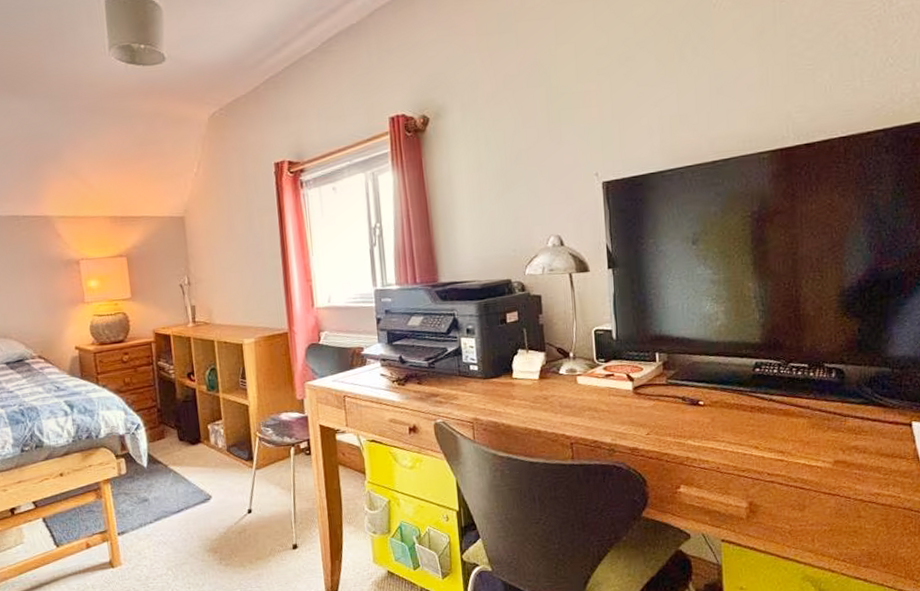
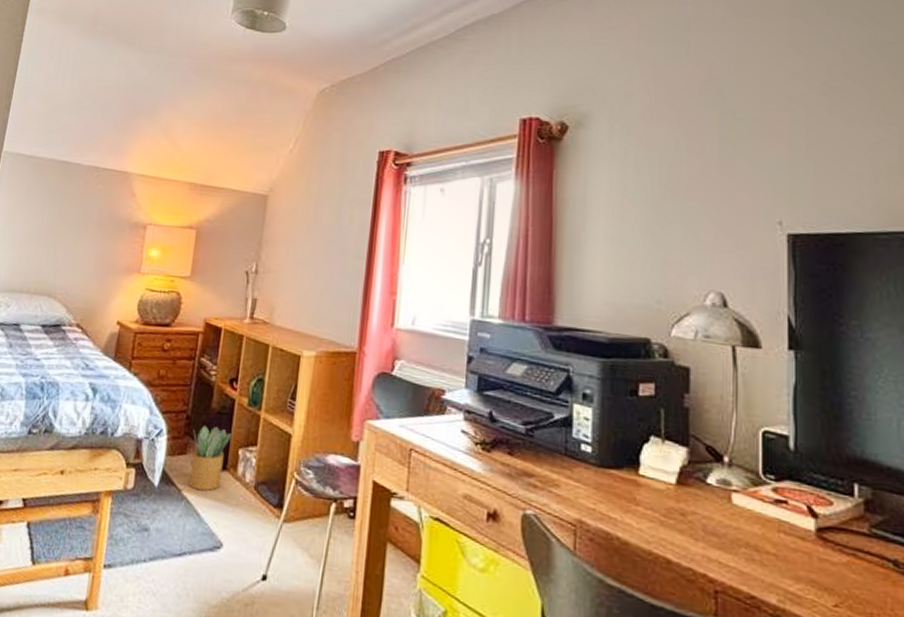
potted plant: none [165,412,200,463] -> present [189,425,232,491]

